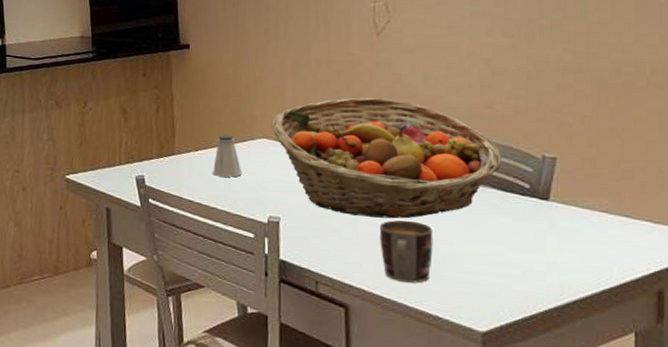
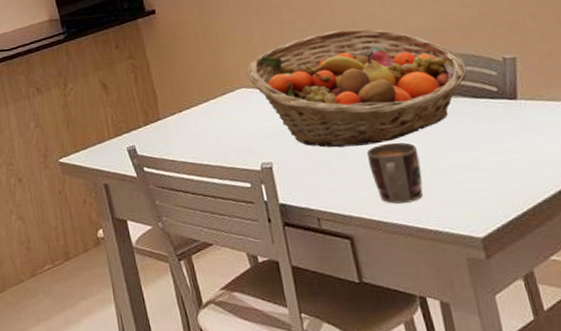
saltshaker: present [213,135,242,177] -> none [198,91,228,133]

